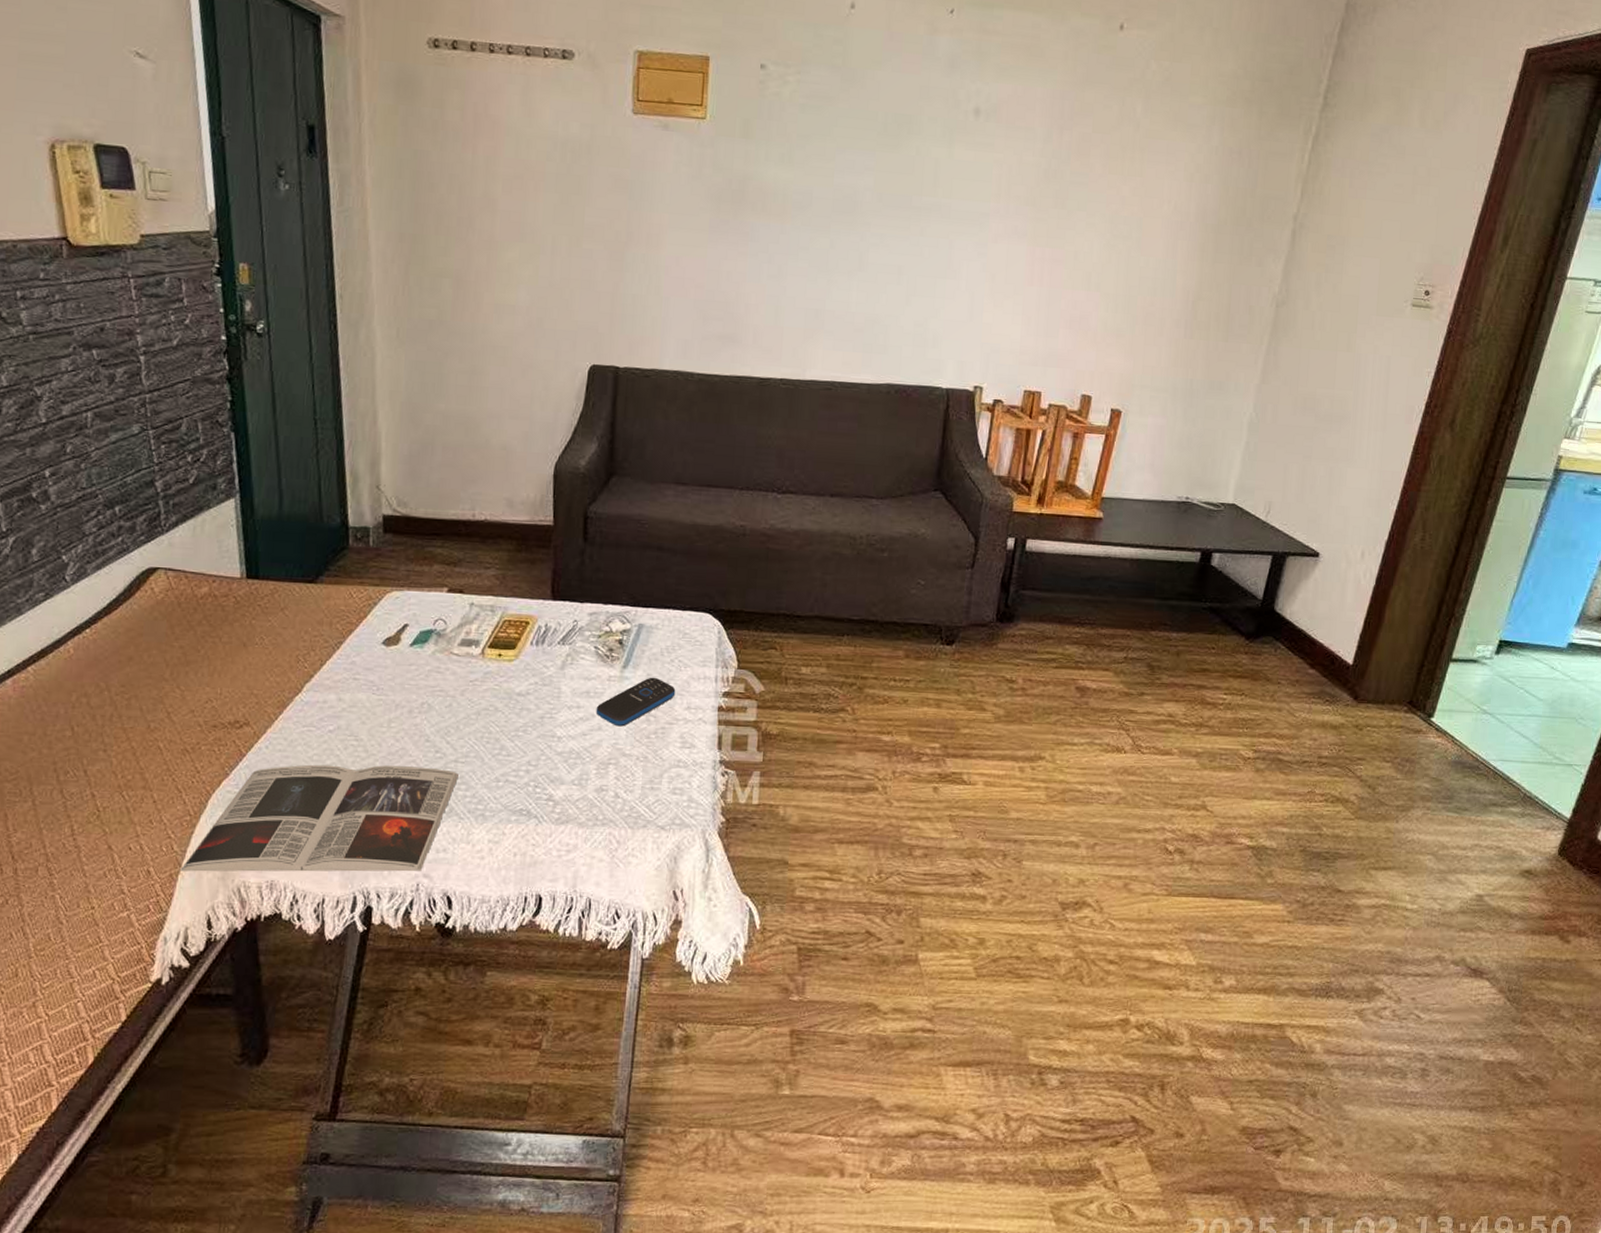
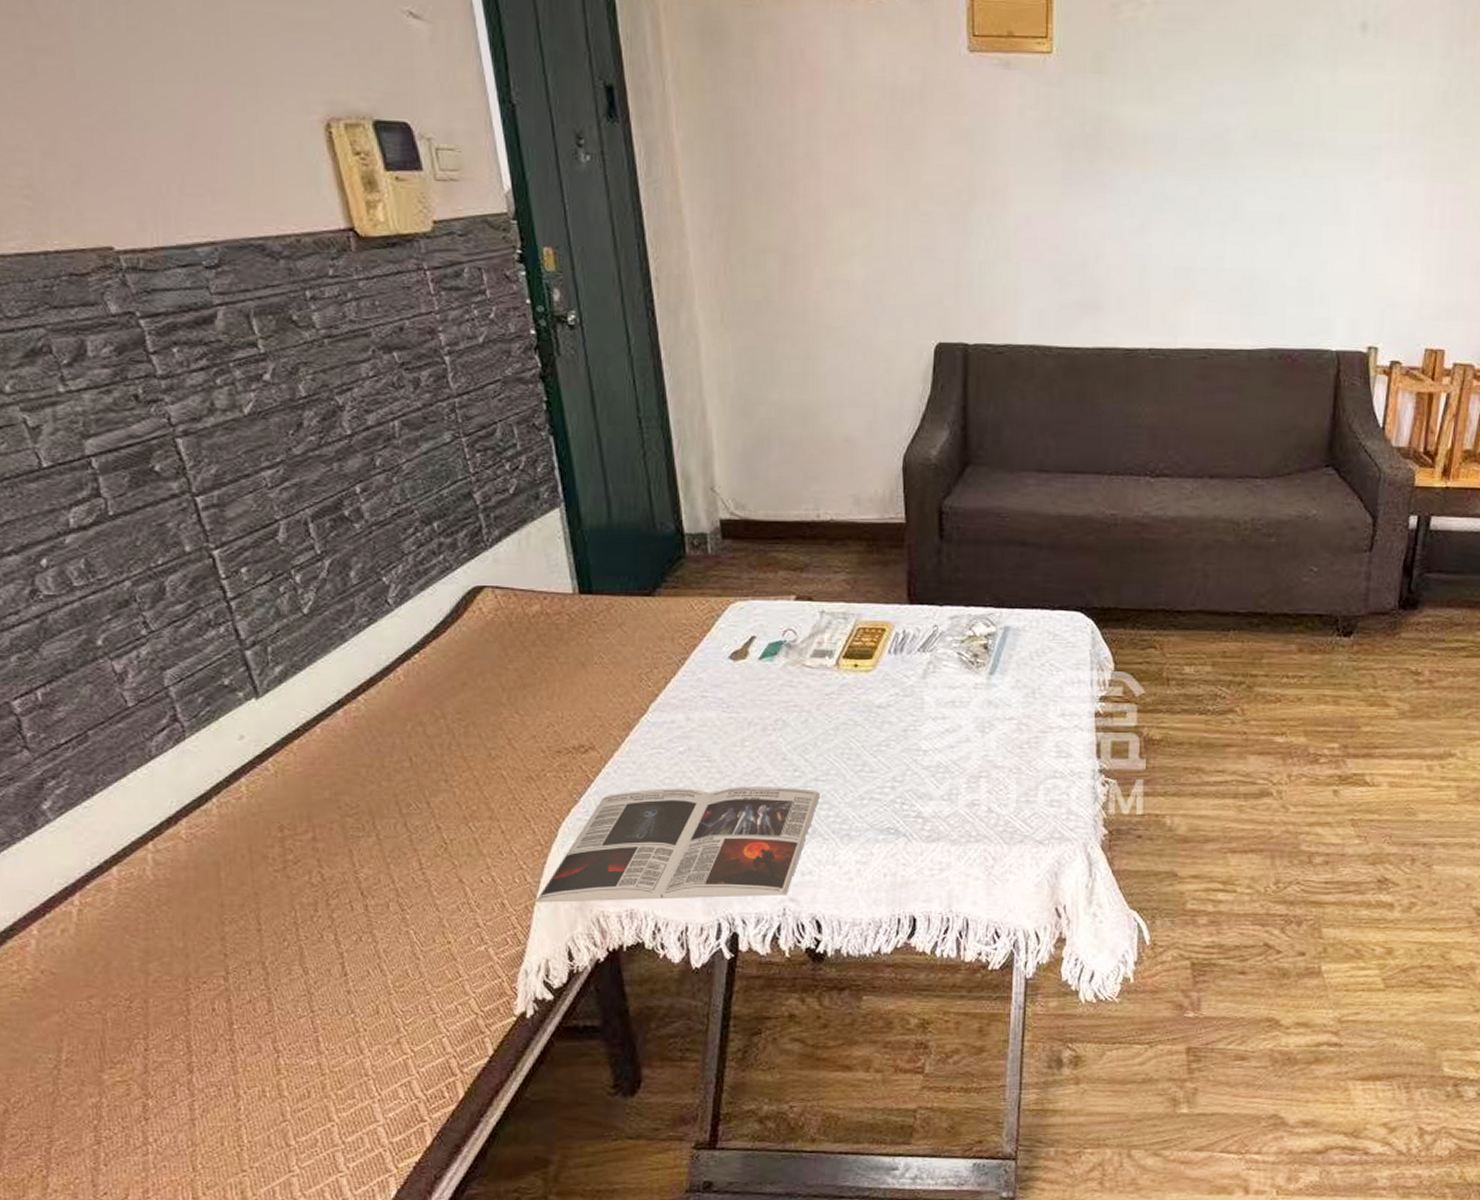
mobile phone: present [596,677,676,727] -> none [962,683,1048,737]

